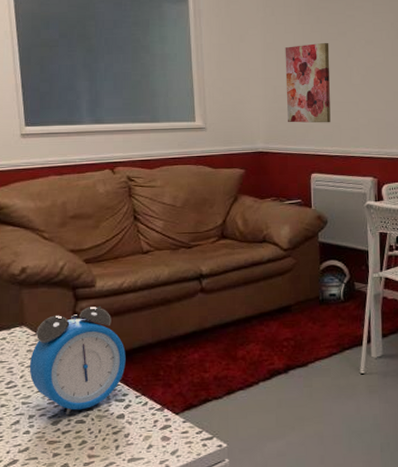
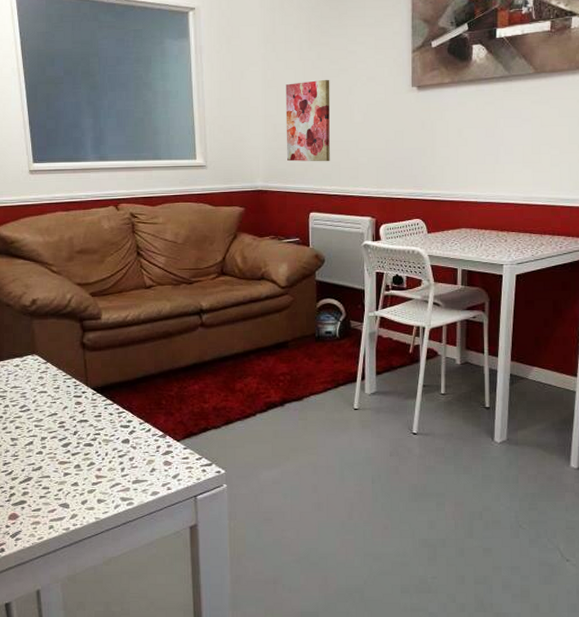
alarm clock: present [29,305,126,416] -> none [41,337,130,439]

